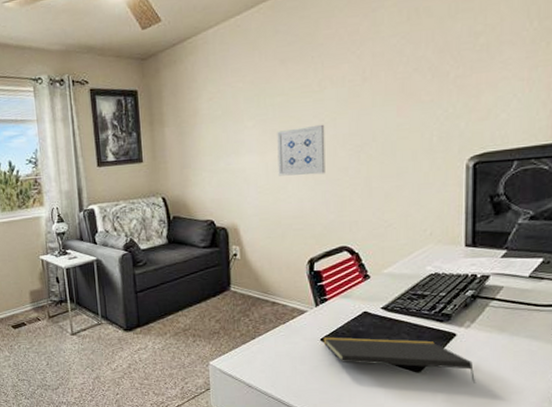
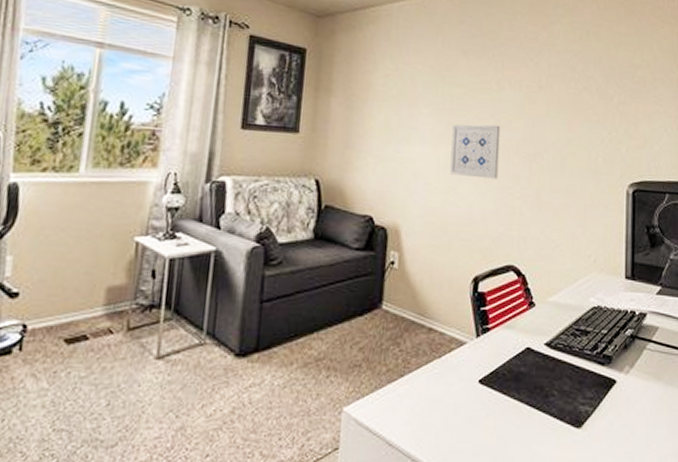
notepad: present [323,336,476,383] -> none [481,378,635,443]

